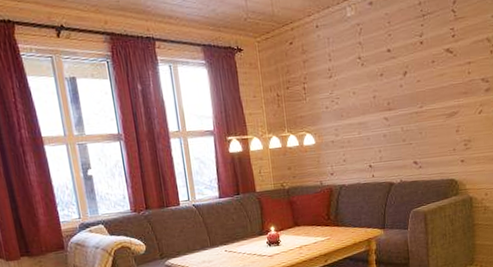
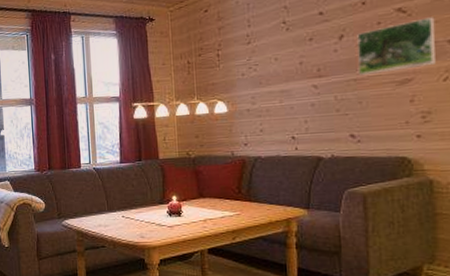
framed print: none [417,58,474,110] -> present [357,17,436,76]

